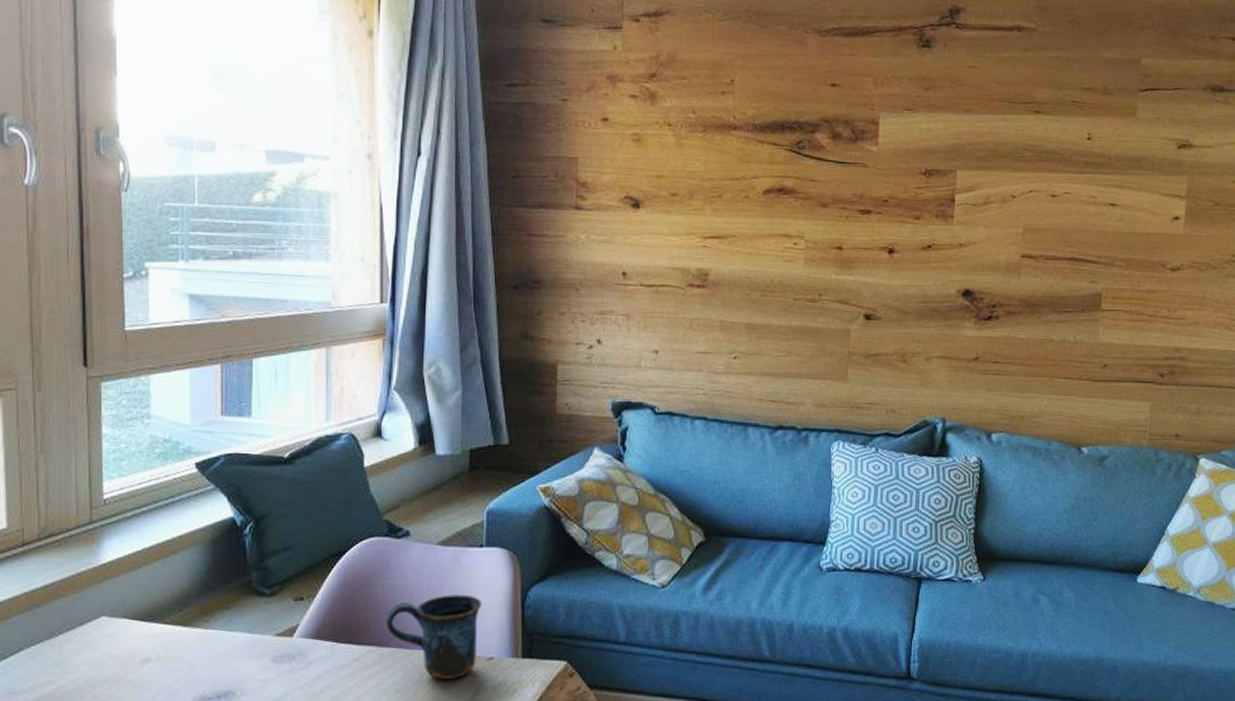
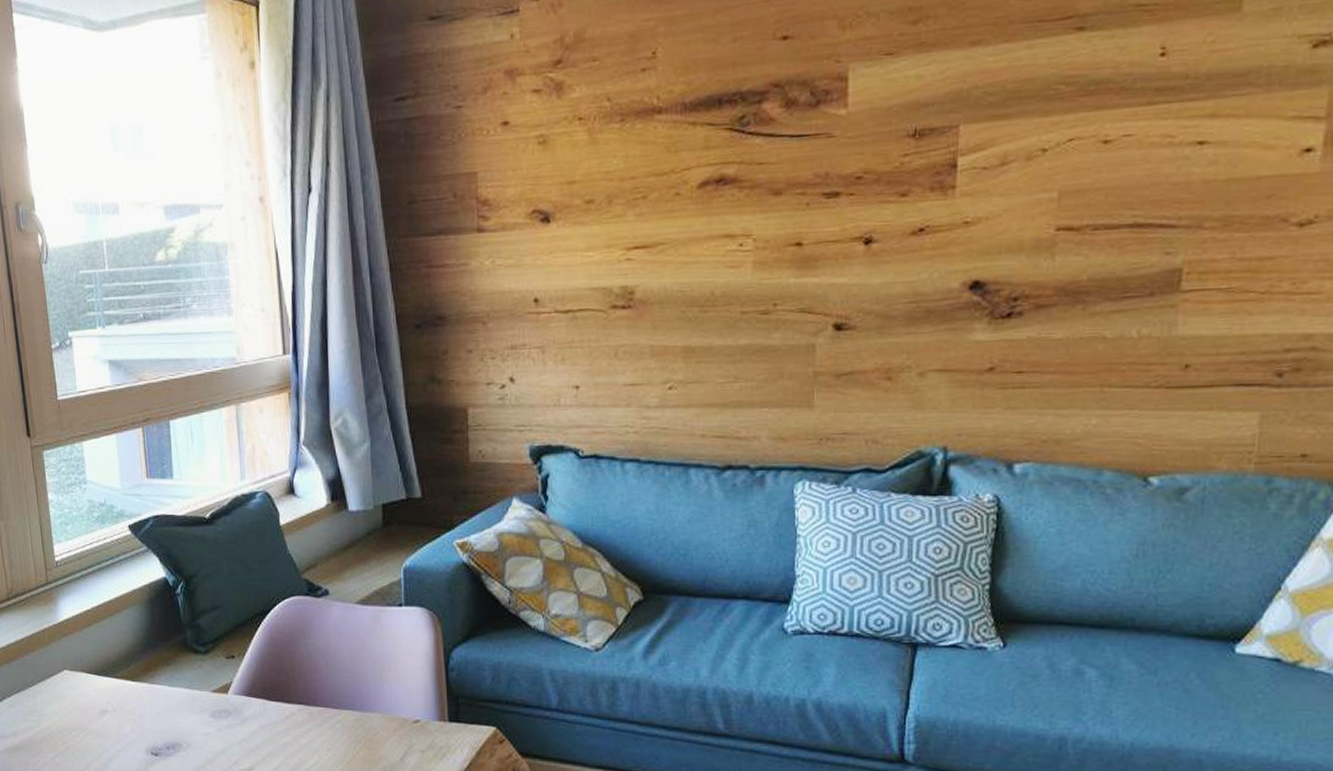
mug: present [385,595,481,679] -> none [311,655,404,740]

